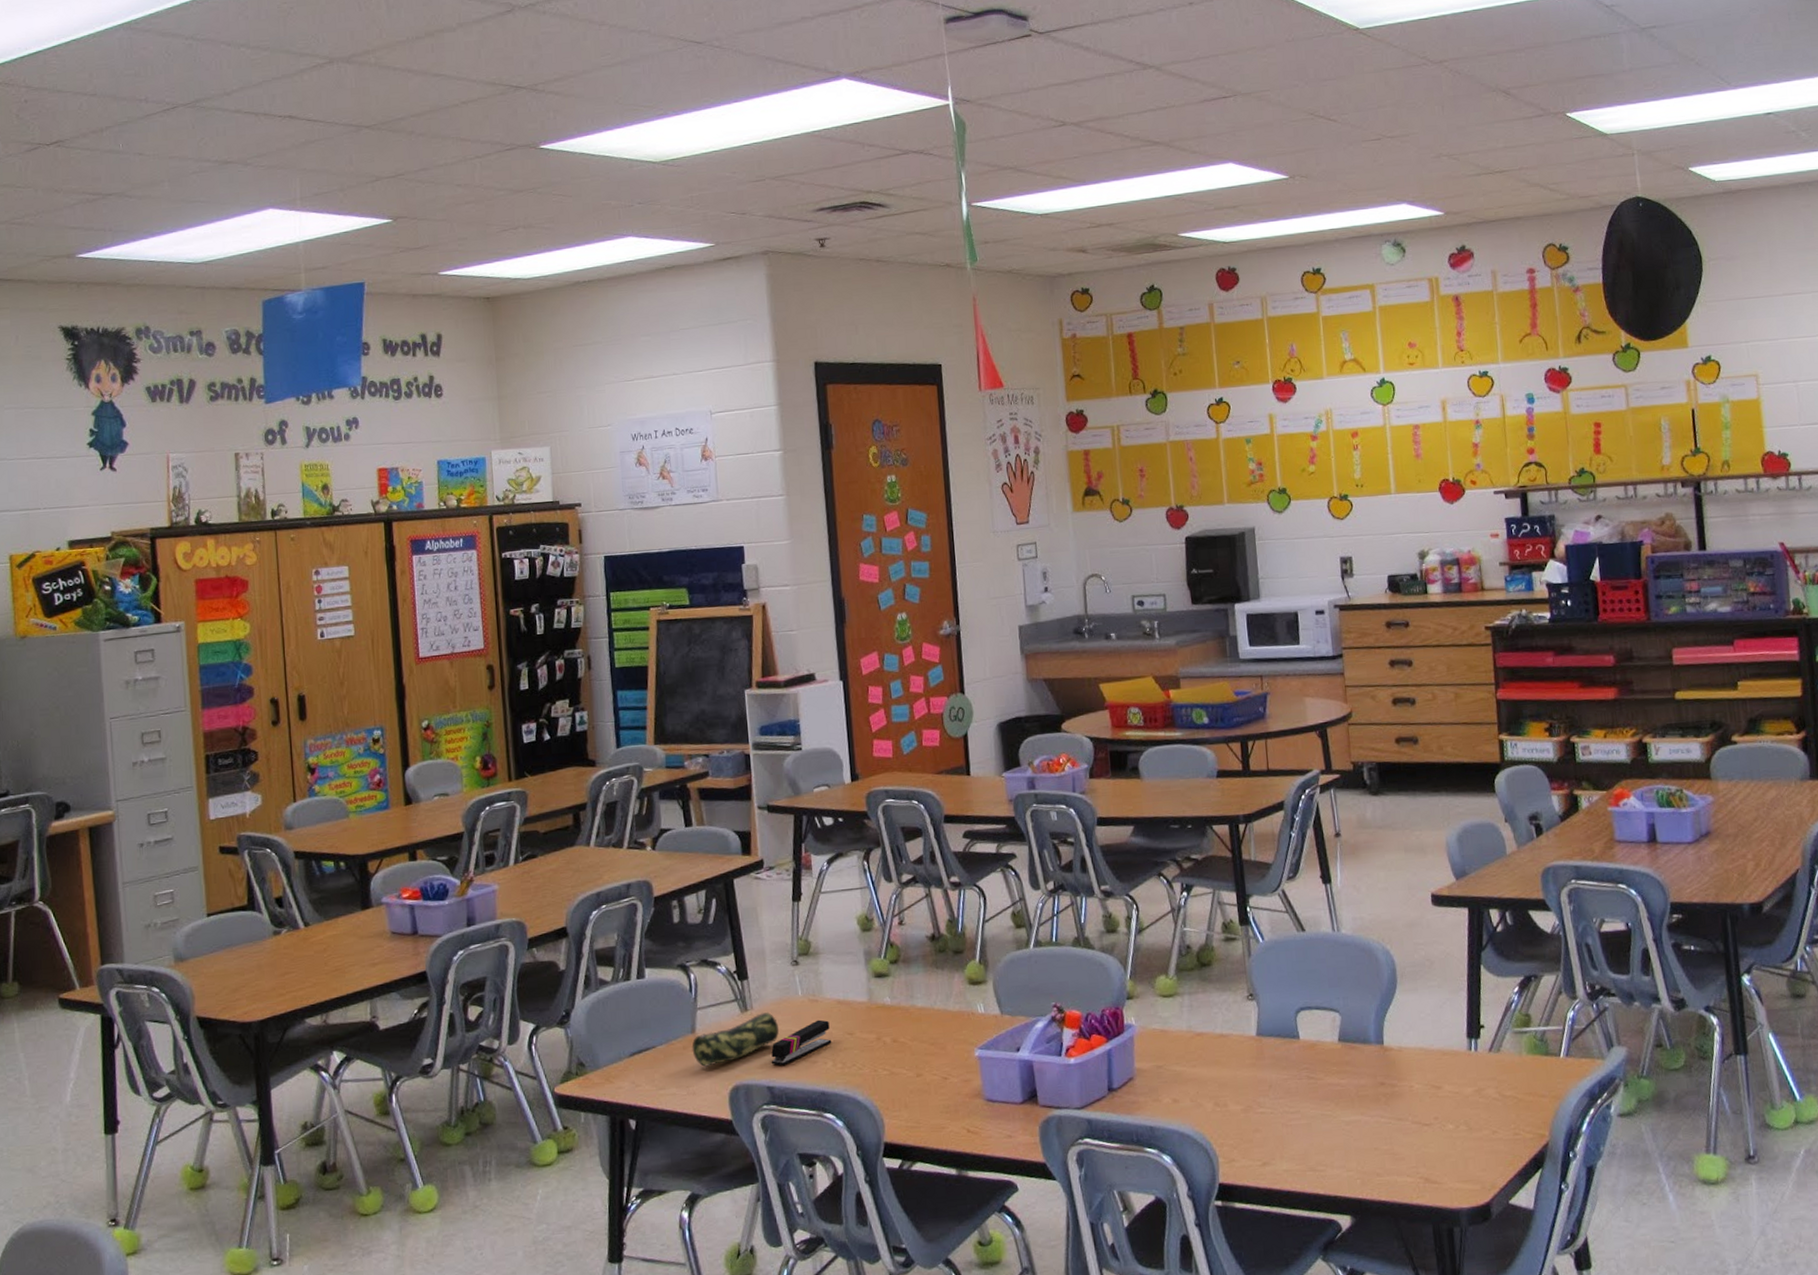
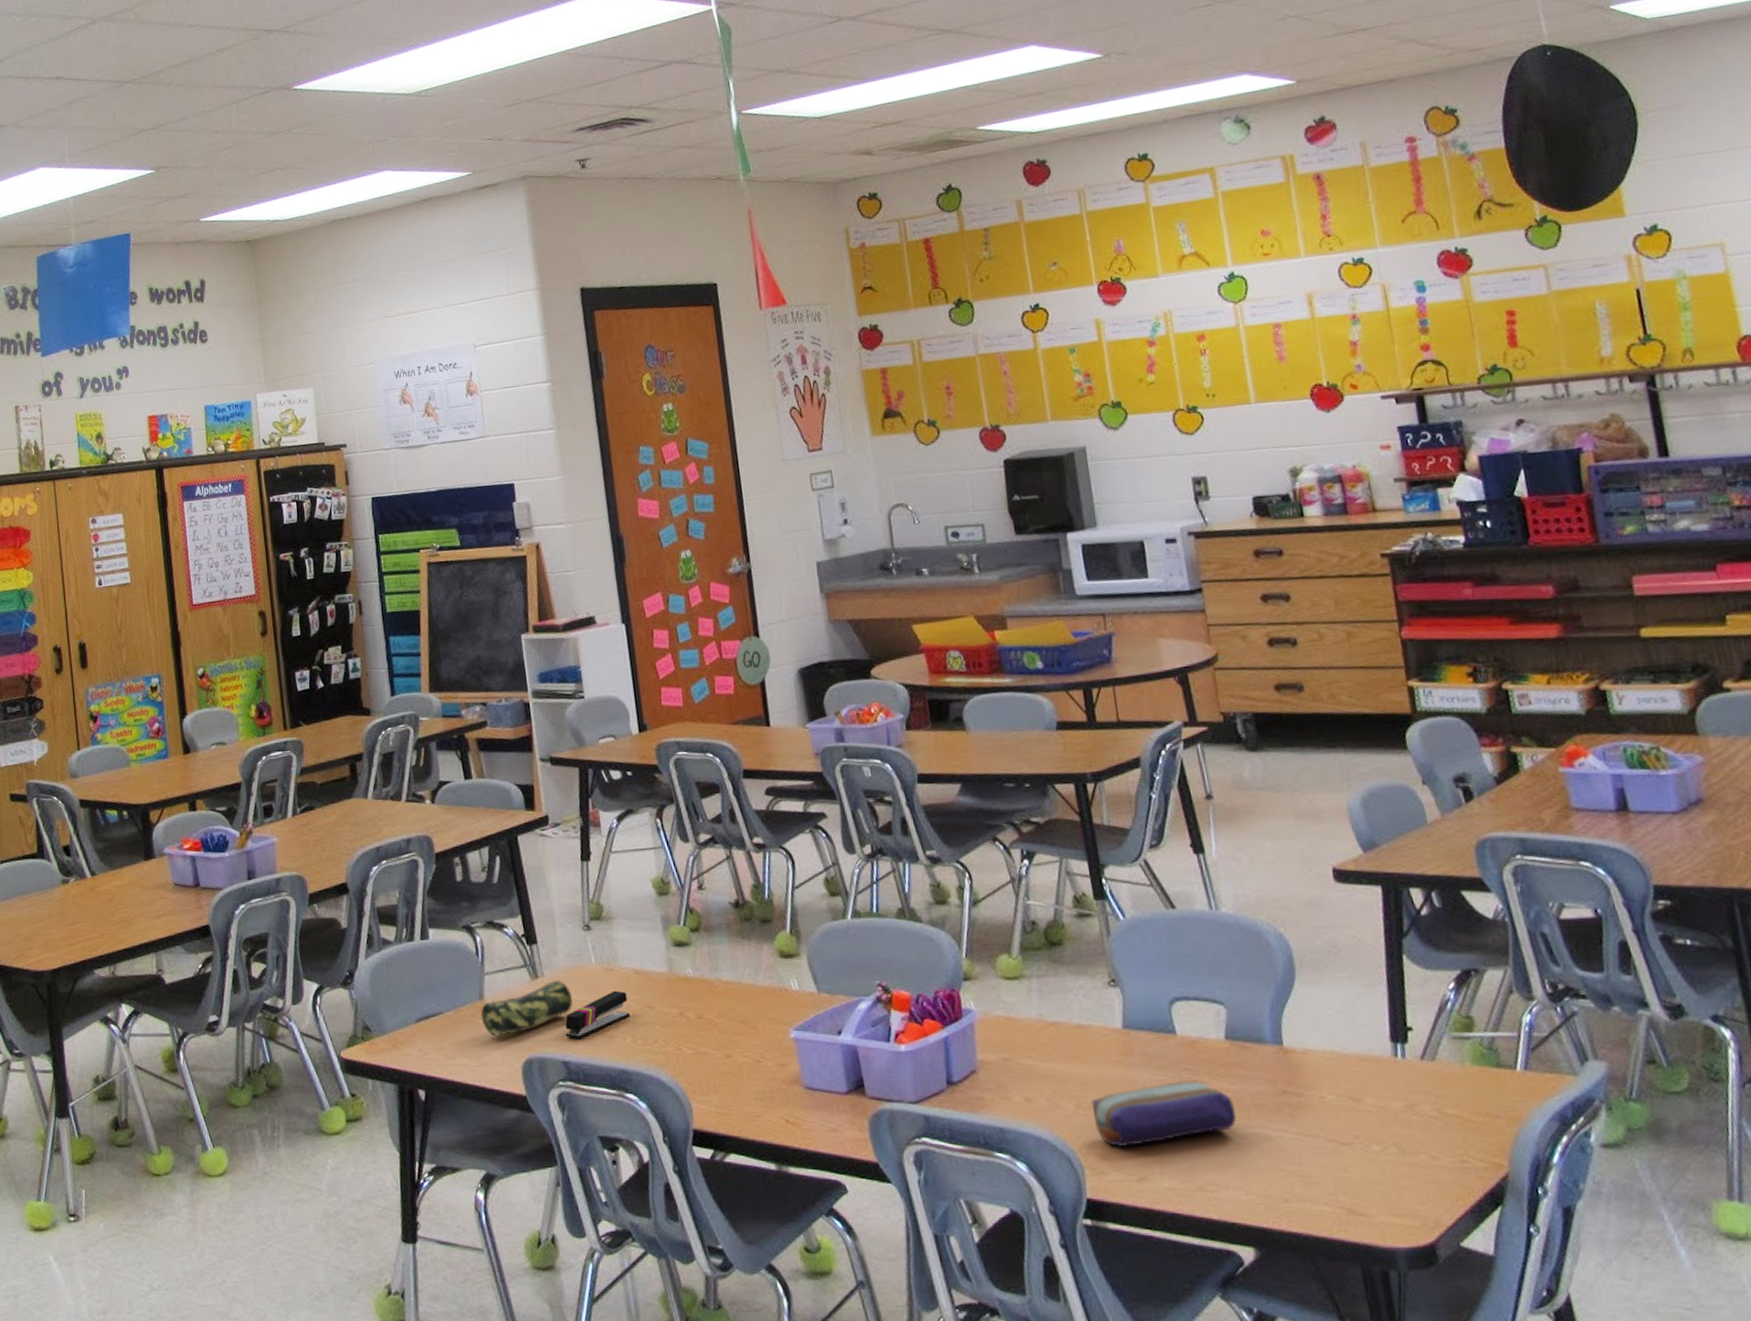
pencil case: none [1227,1077,1344,1137] -> present [1090,1080,1237,1147]

